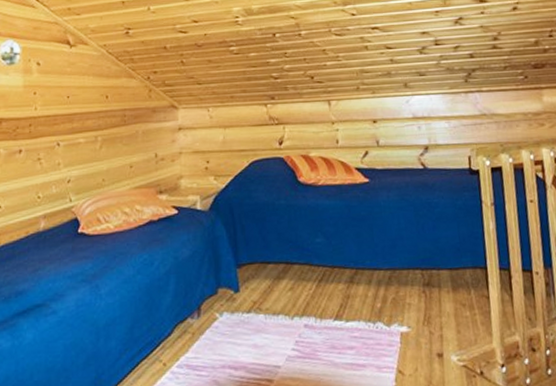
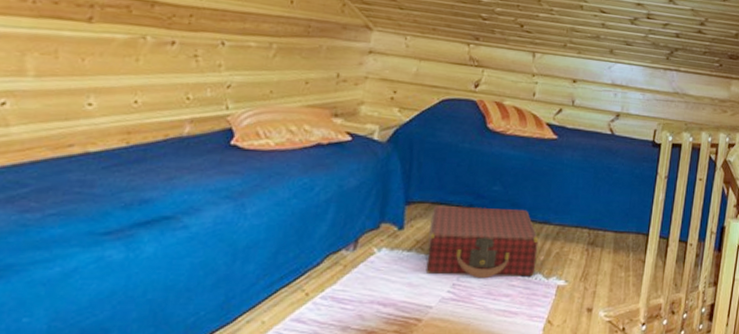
suitcase: none [262,258,375,333] -> present [425,205,539,279]

